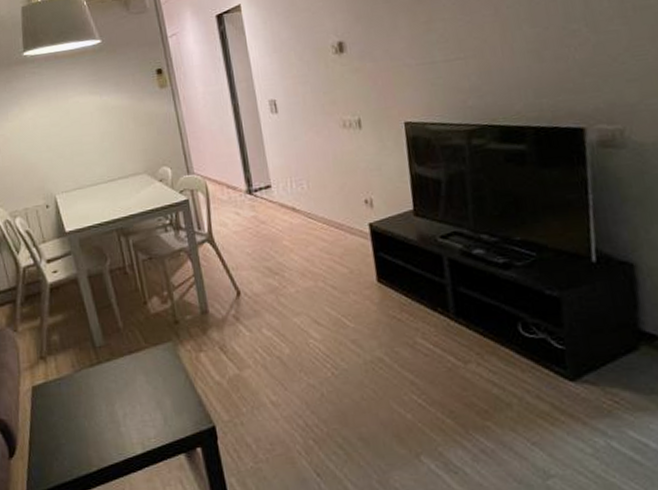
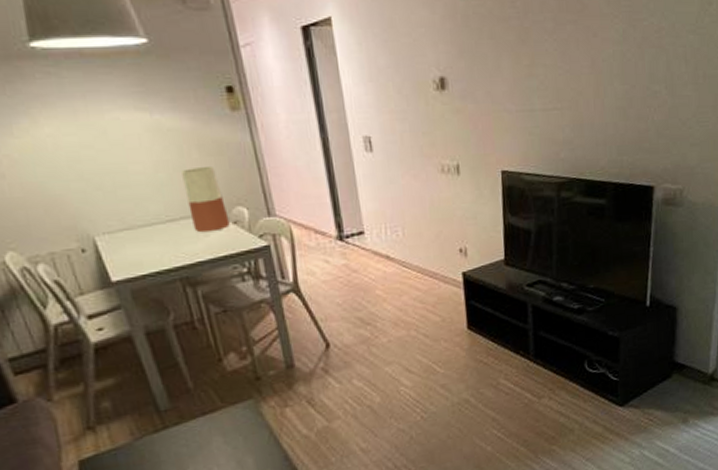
vase: none [121,135,157,190] -> present [182,167,230,233]

